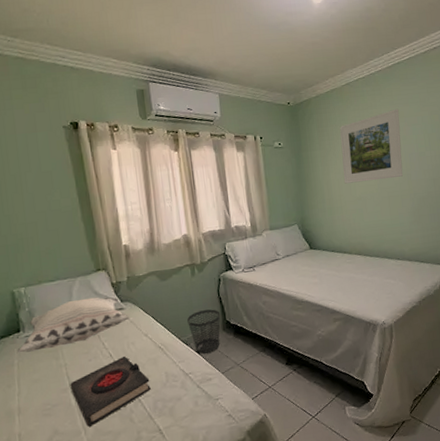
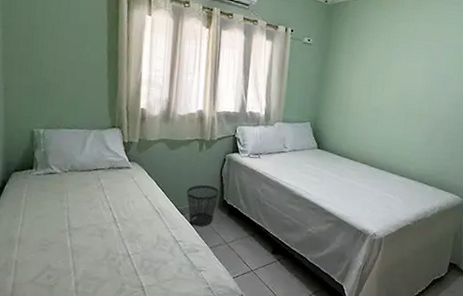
decorative pillow: present [17,297,129,353] -> none [27,150,133,190]
book: present [70,355,151,428] -> none [68,211,142,270]
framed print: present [339,108,403,184] -> none [365,26,436,96]

